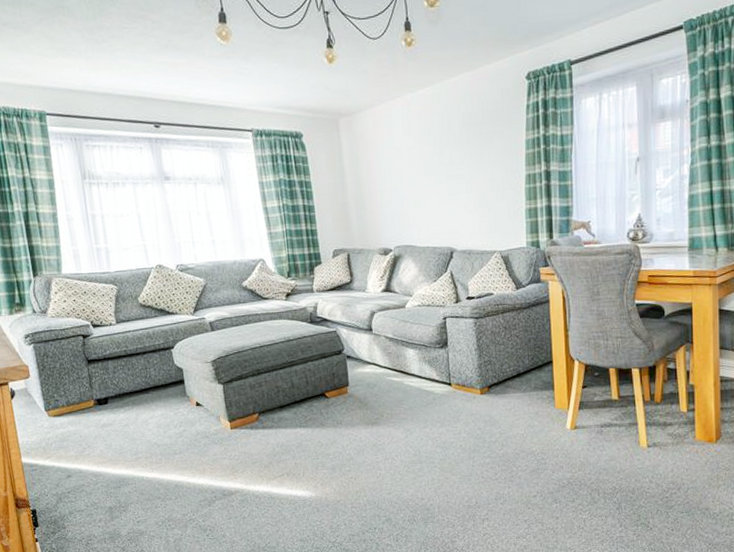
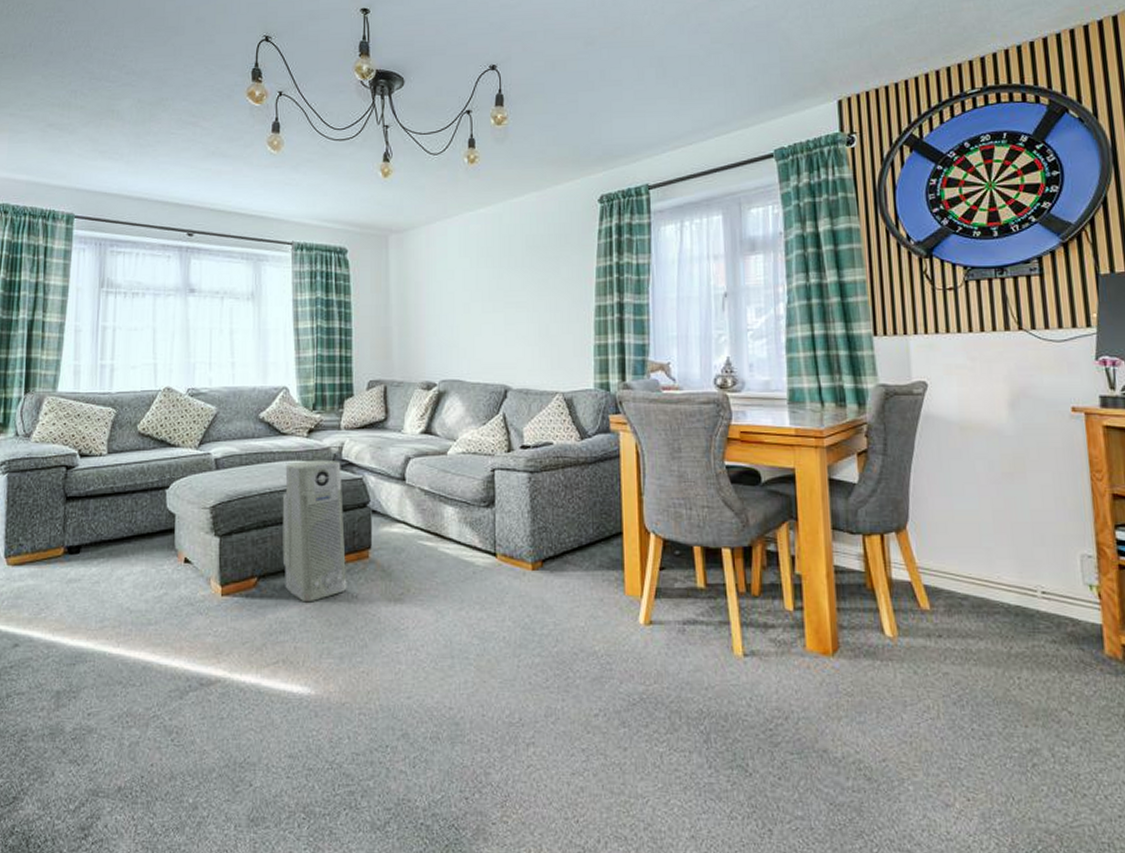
air purifier: none [270,317,333,430] -> present [282,459,347,603]

